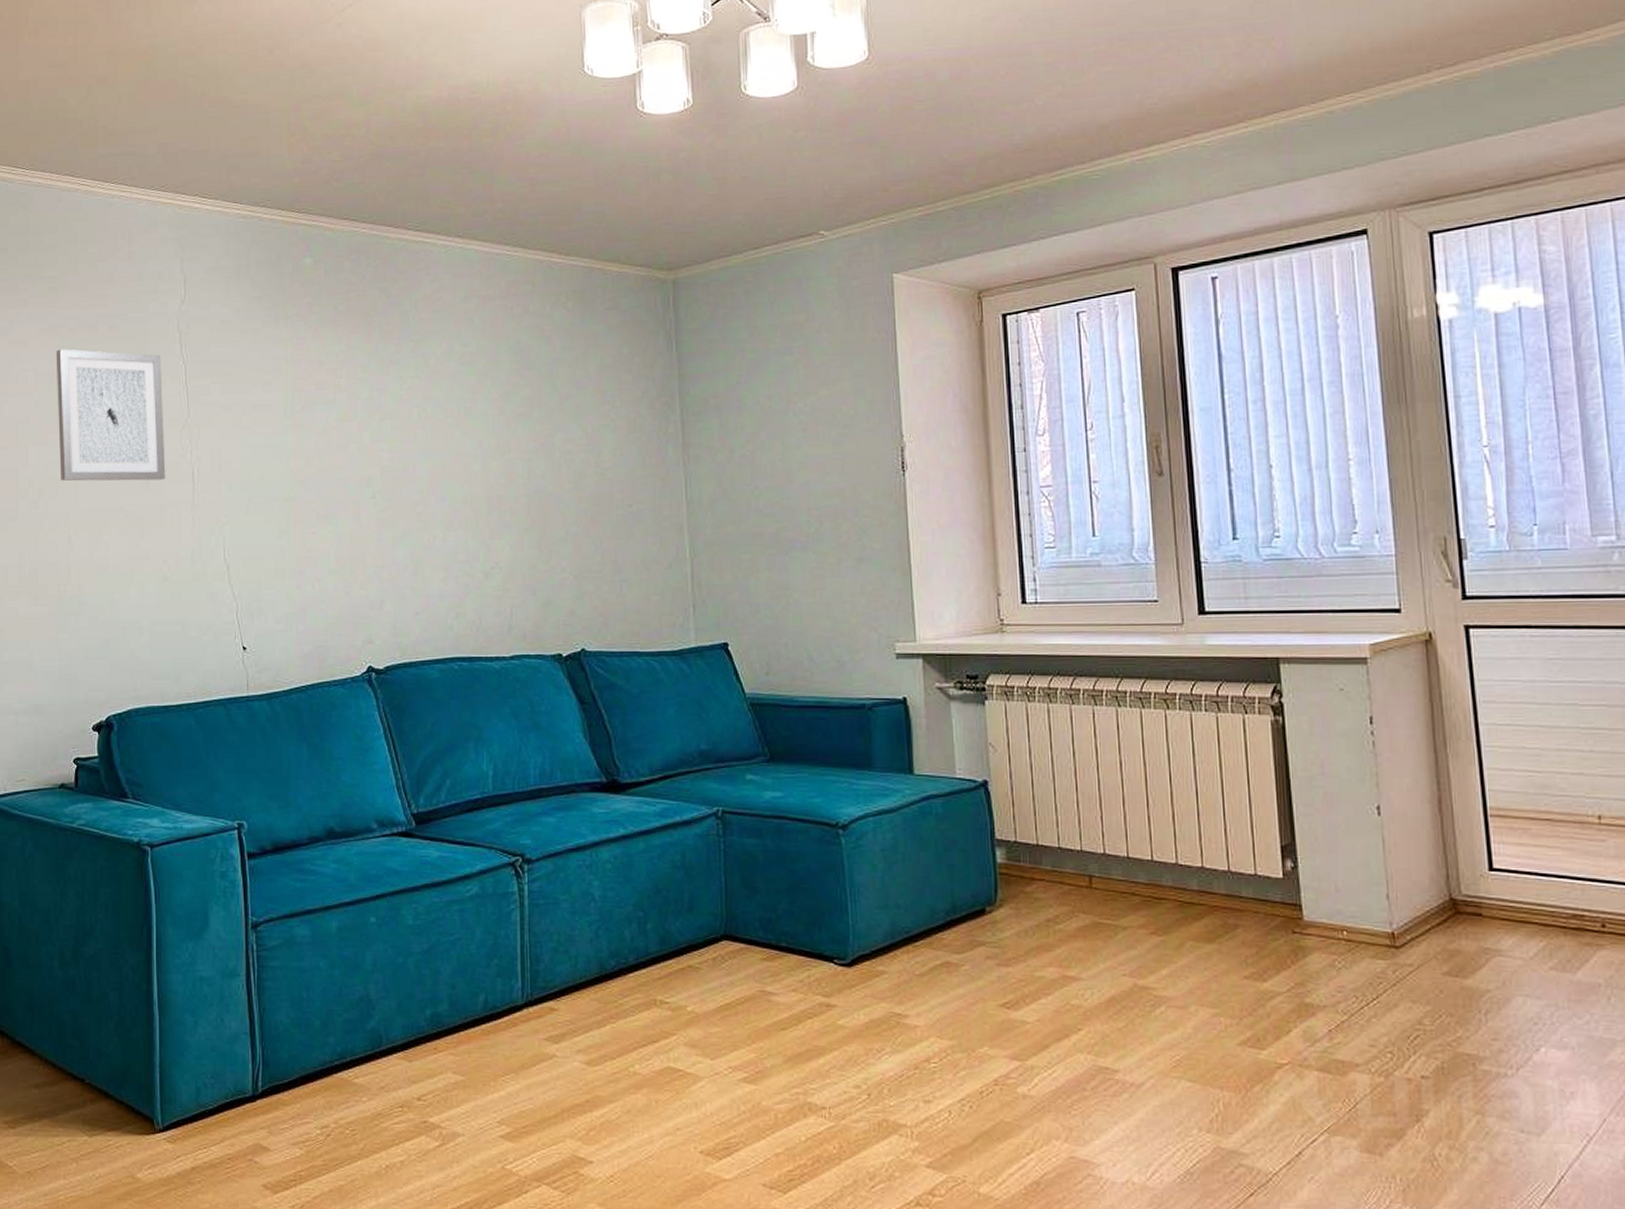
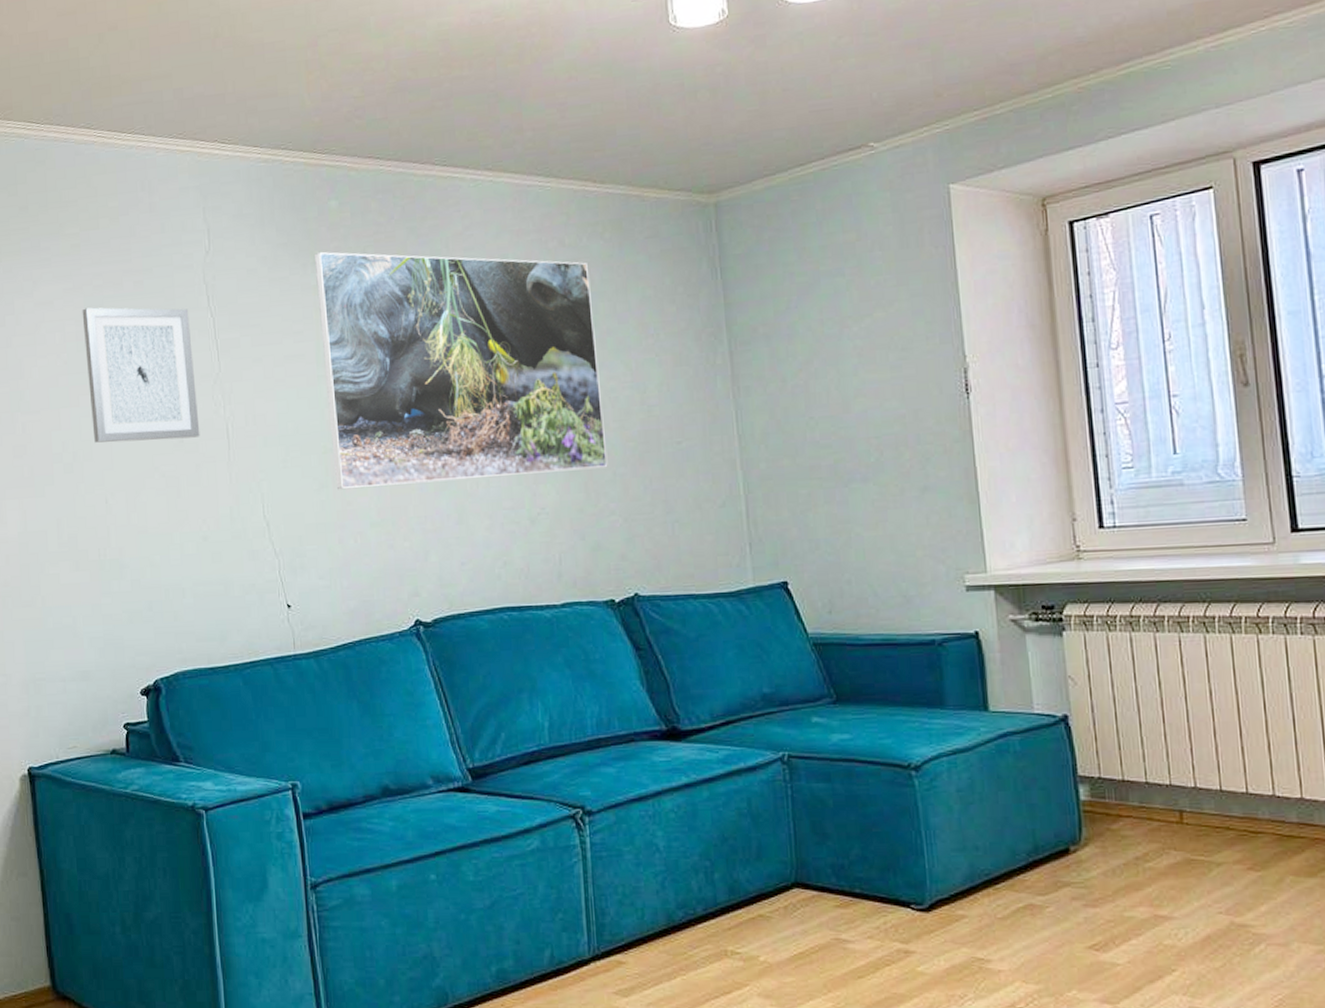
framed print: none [286,306,561,537] -> present [313,251,608,490]

